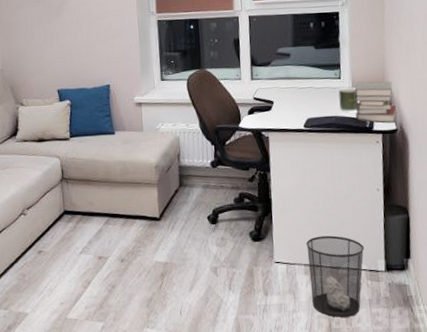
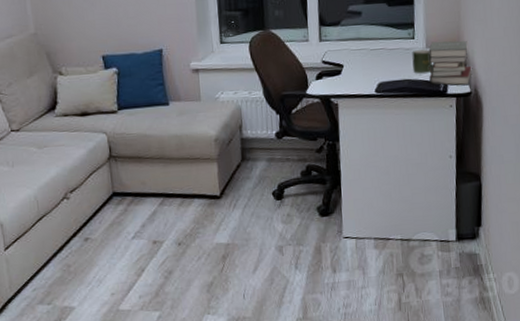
waste bin: present [306,235,365,317] -> none [376,206,436,291]

